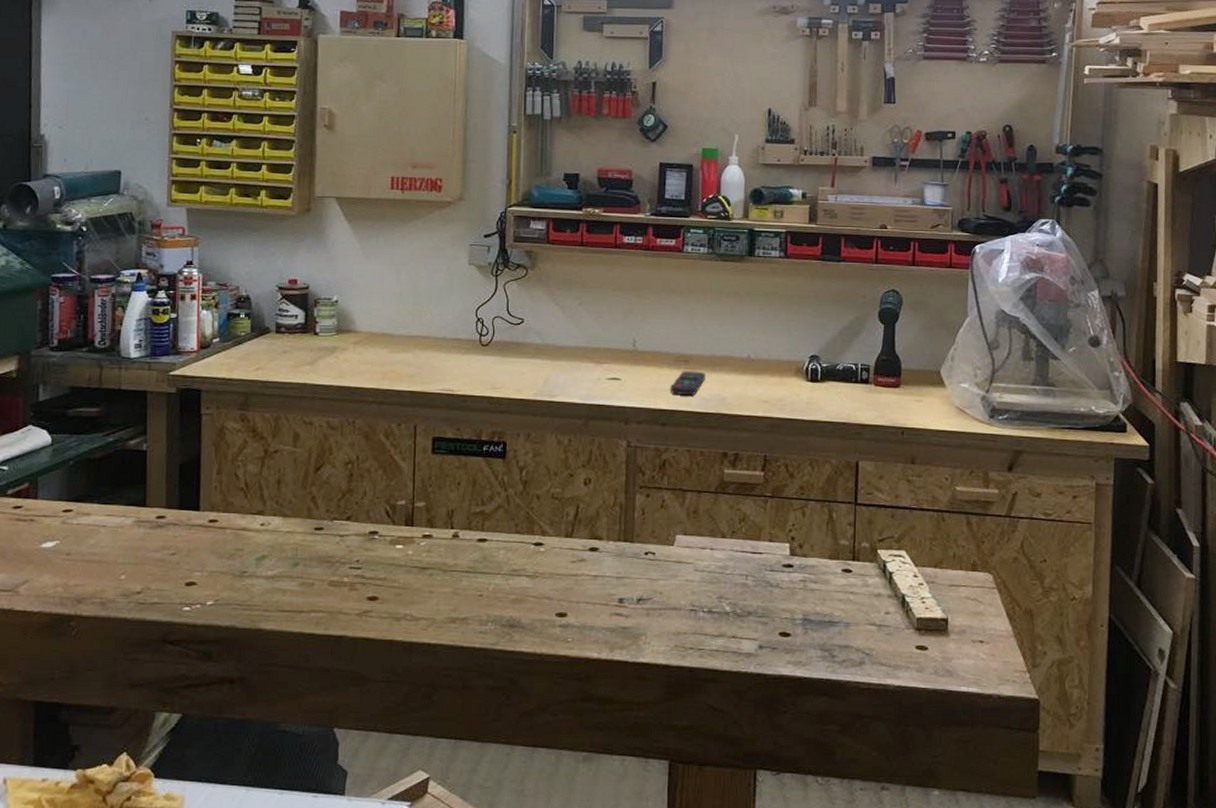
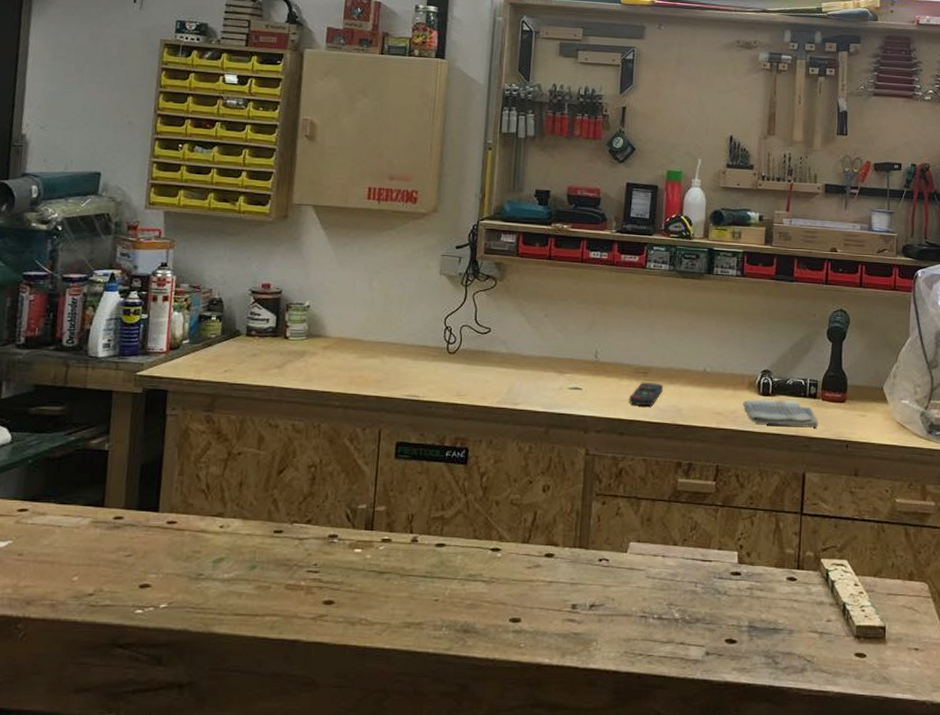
dish towel: none [790,386,871,413] -> present [742,399,818,427]

